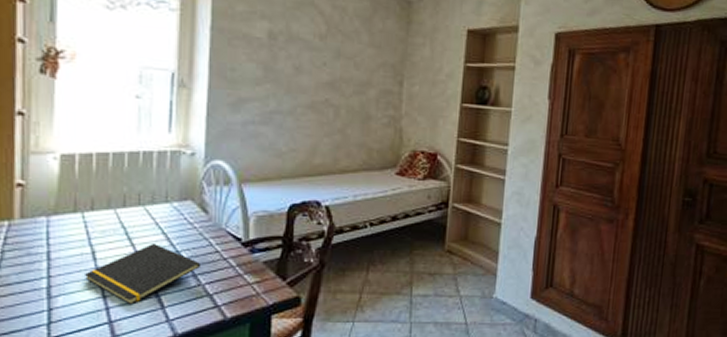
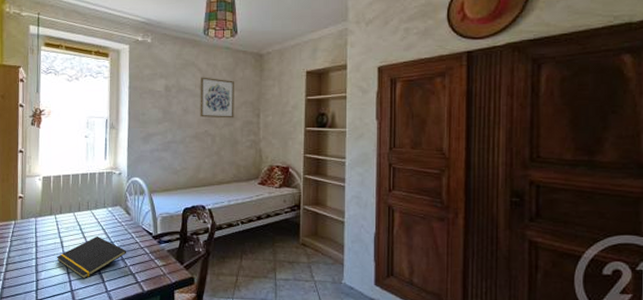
wall art: none [319,23,370,85] -> present [200,77,234,119]

